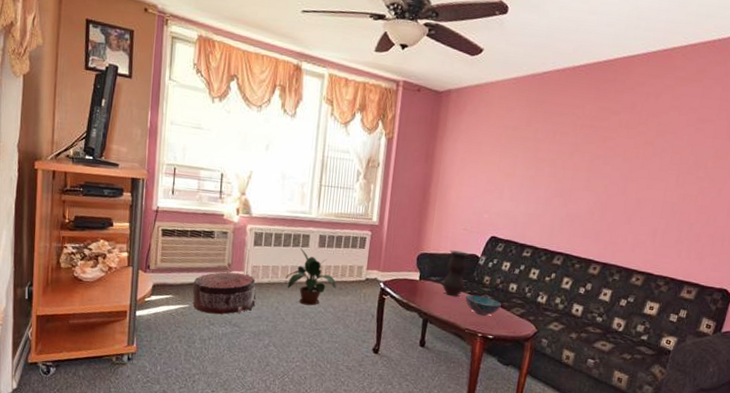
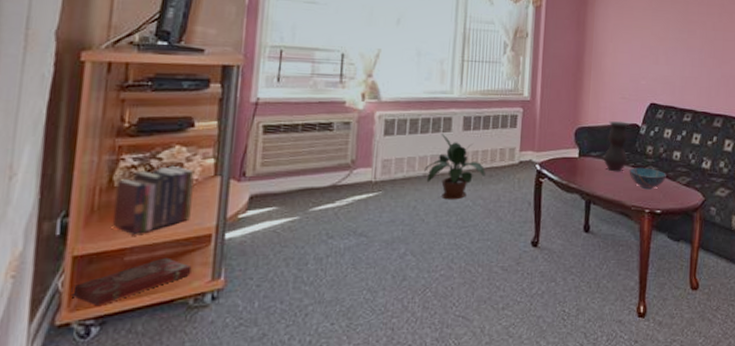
decorative box: none [37,324,114,353] -> present [71,257,192,306]
books: none [60,255,114,304] -> present [111,165,195,234]
pouf: present [192,271,256,315] -> none [304,169,388,224]

